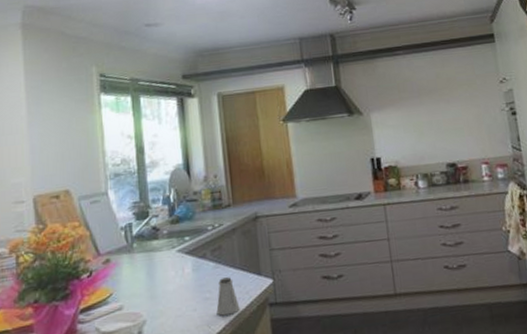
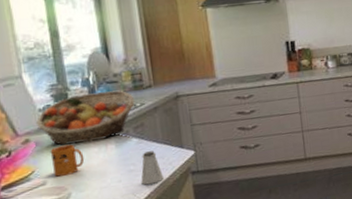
fruit basket: none [117,209,214,267] -> present [35,90,135,146]
mug: none [129,266,161,301] -> present [51,144,85,177]

